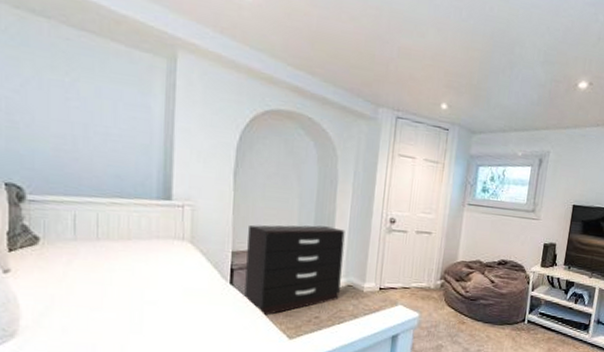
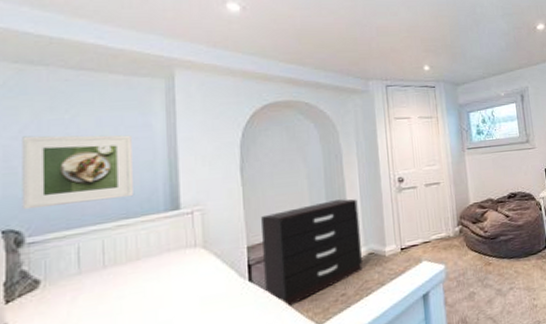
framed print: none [23,91,130,178] -> present [22,135,135,210]

